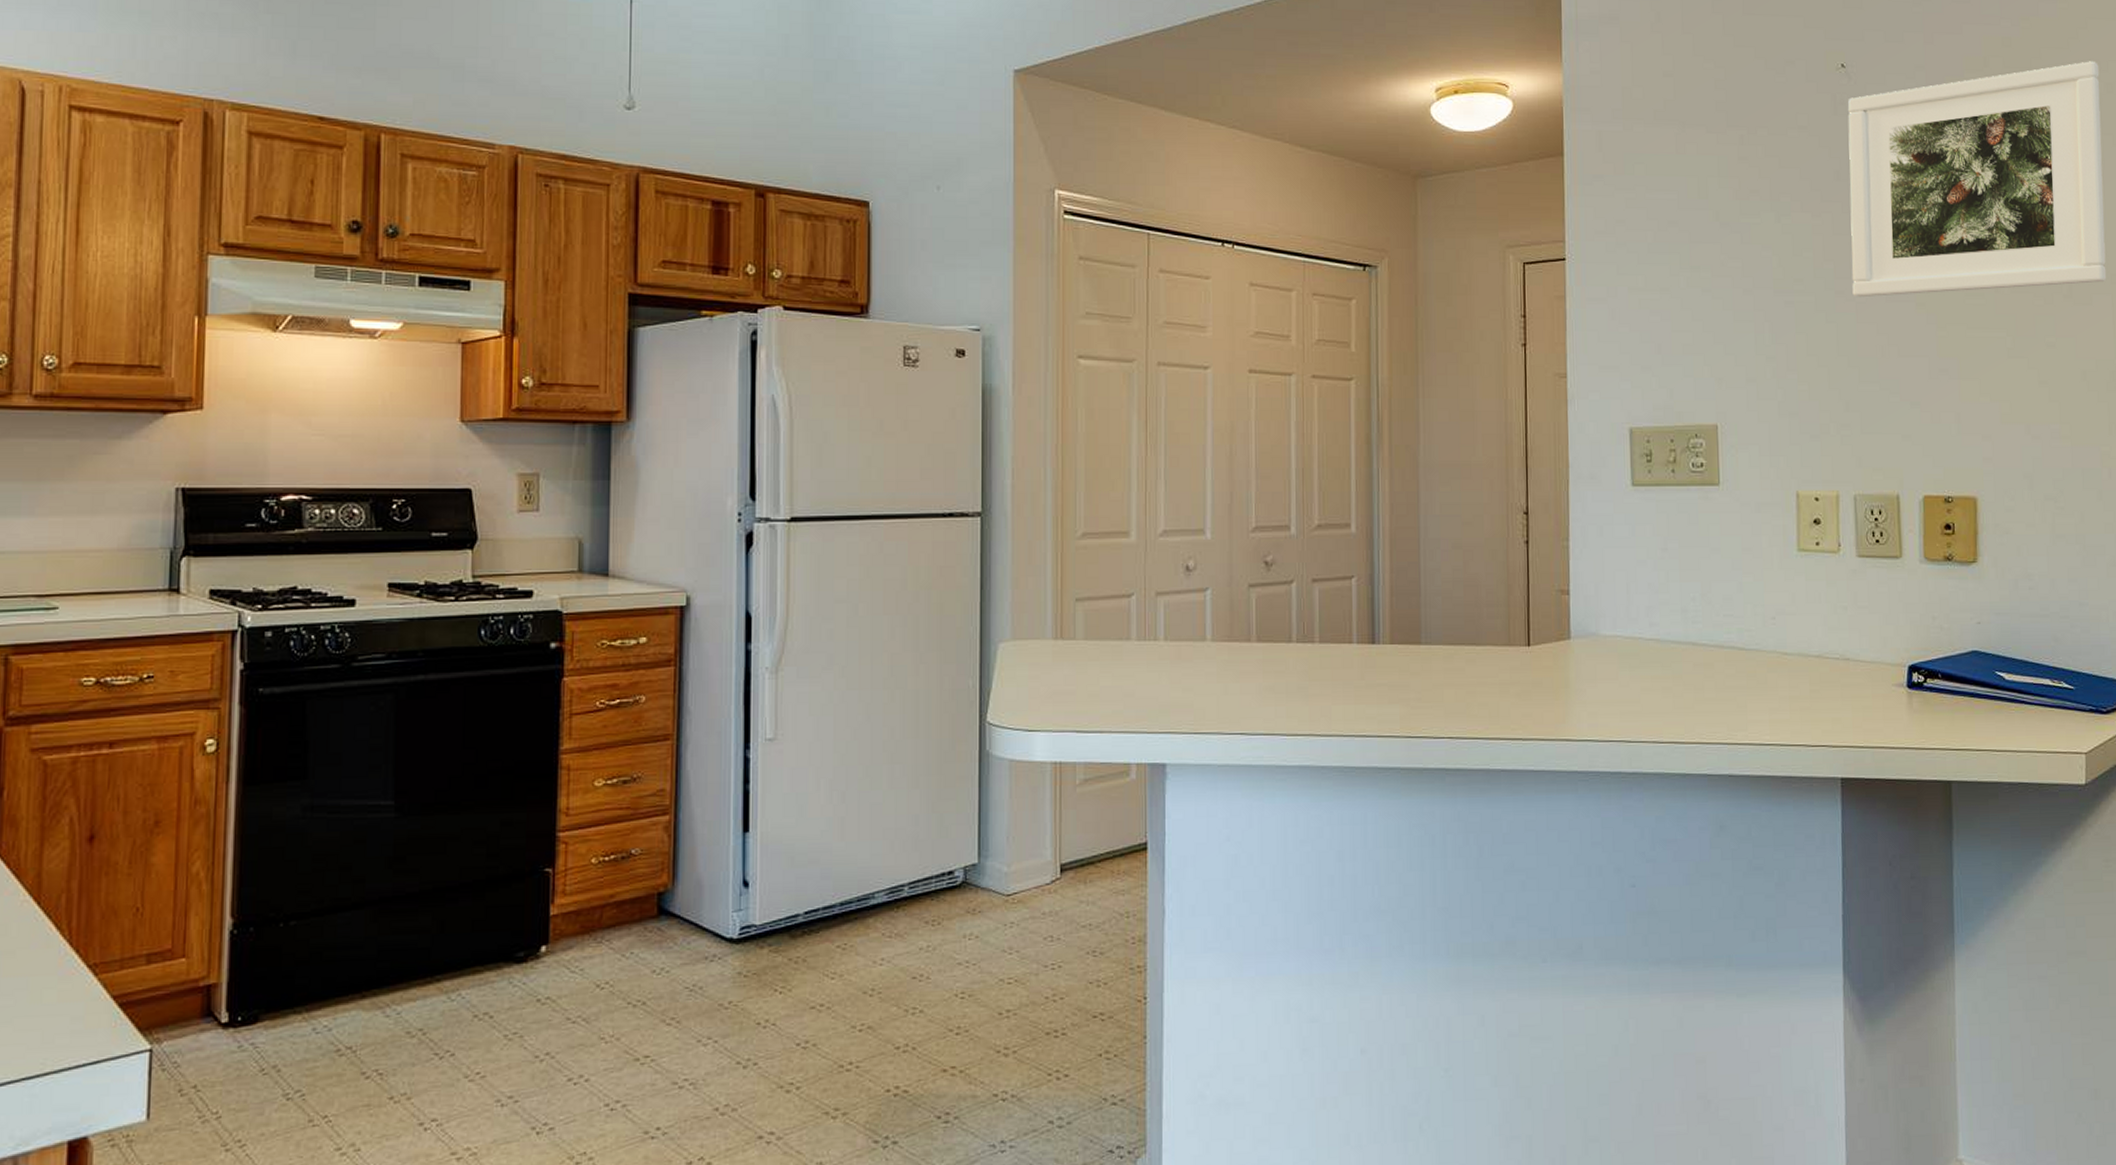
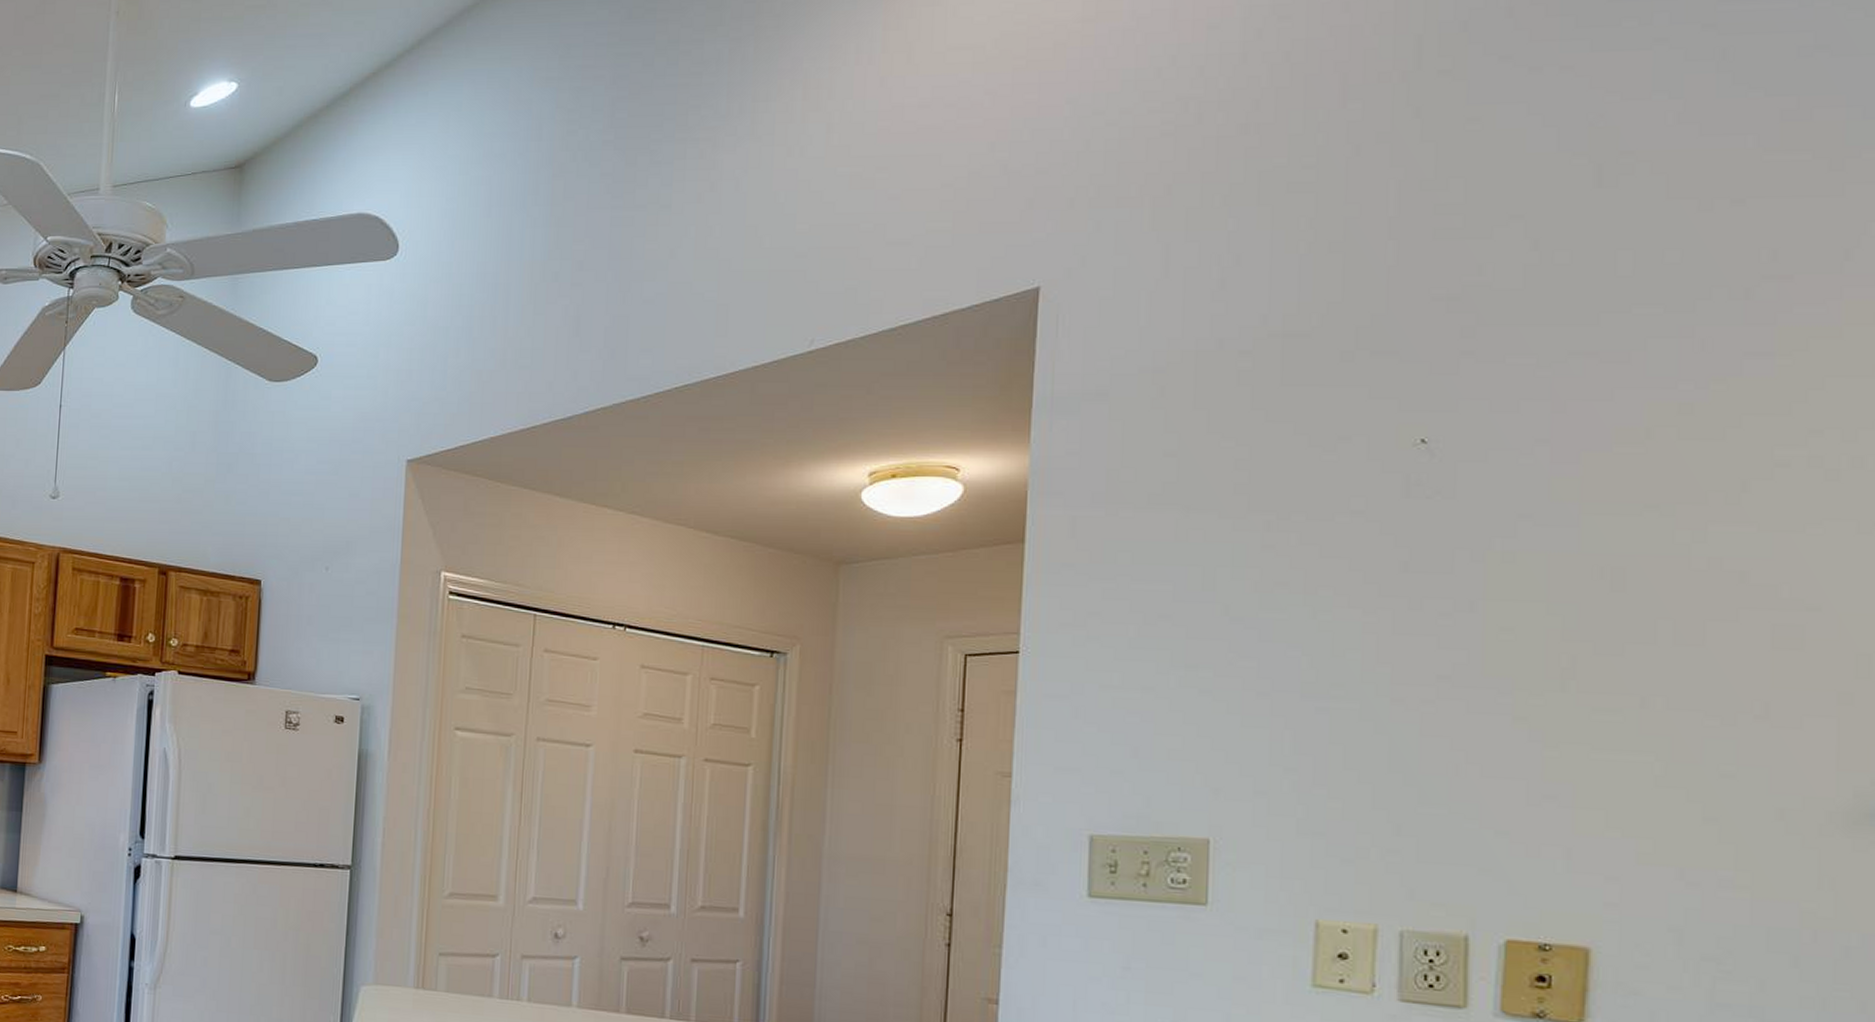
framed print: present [1848,61,2107,298] -> none [1416,429,1841,707]

